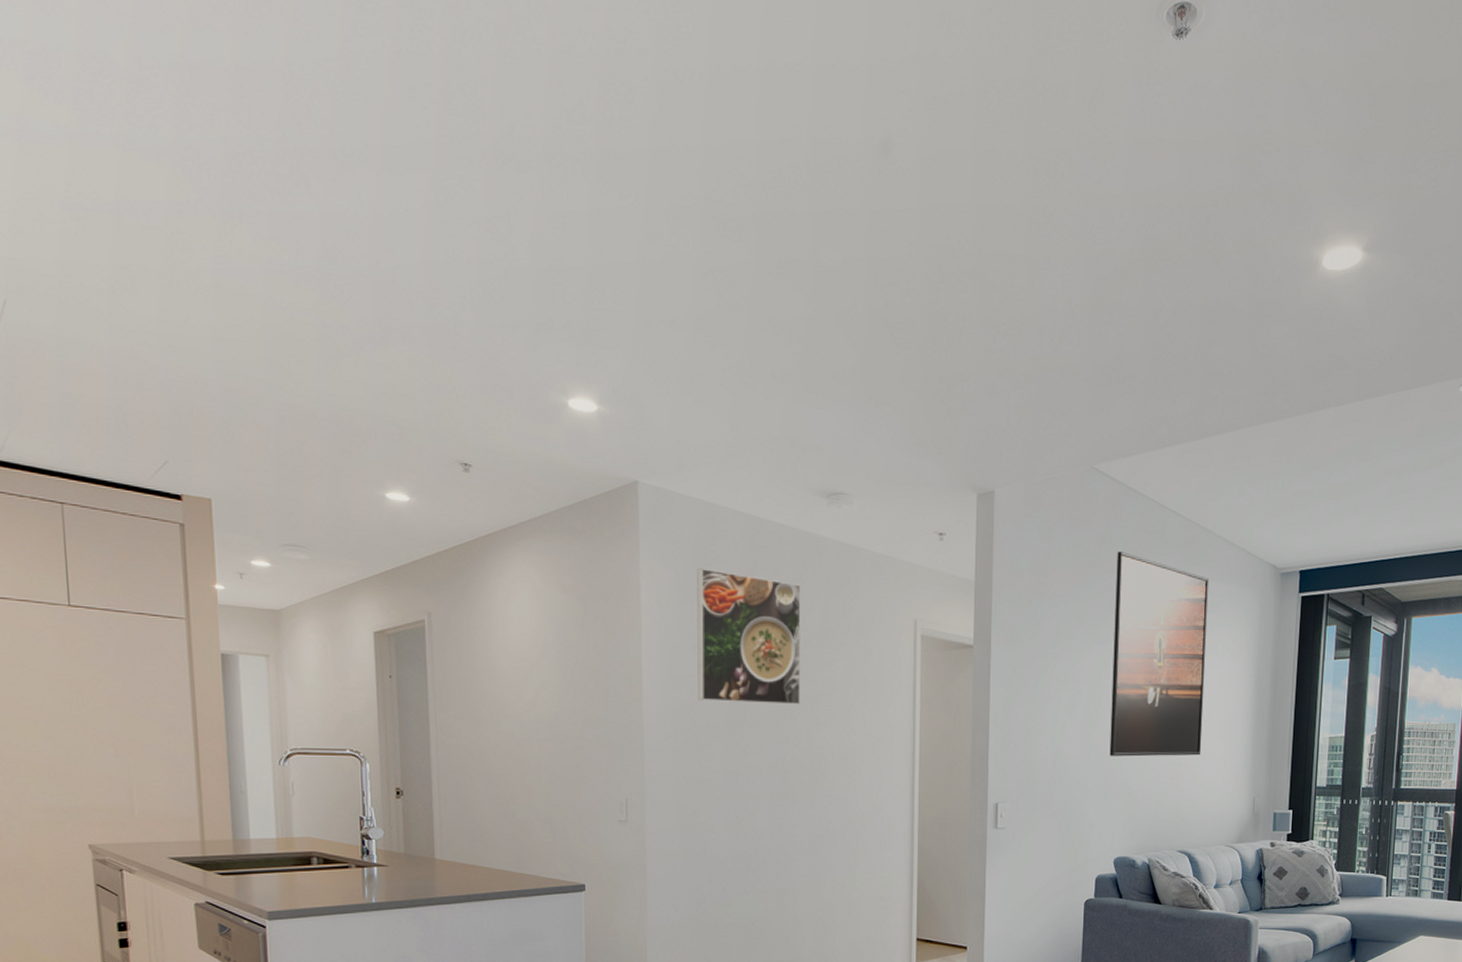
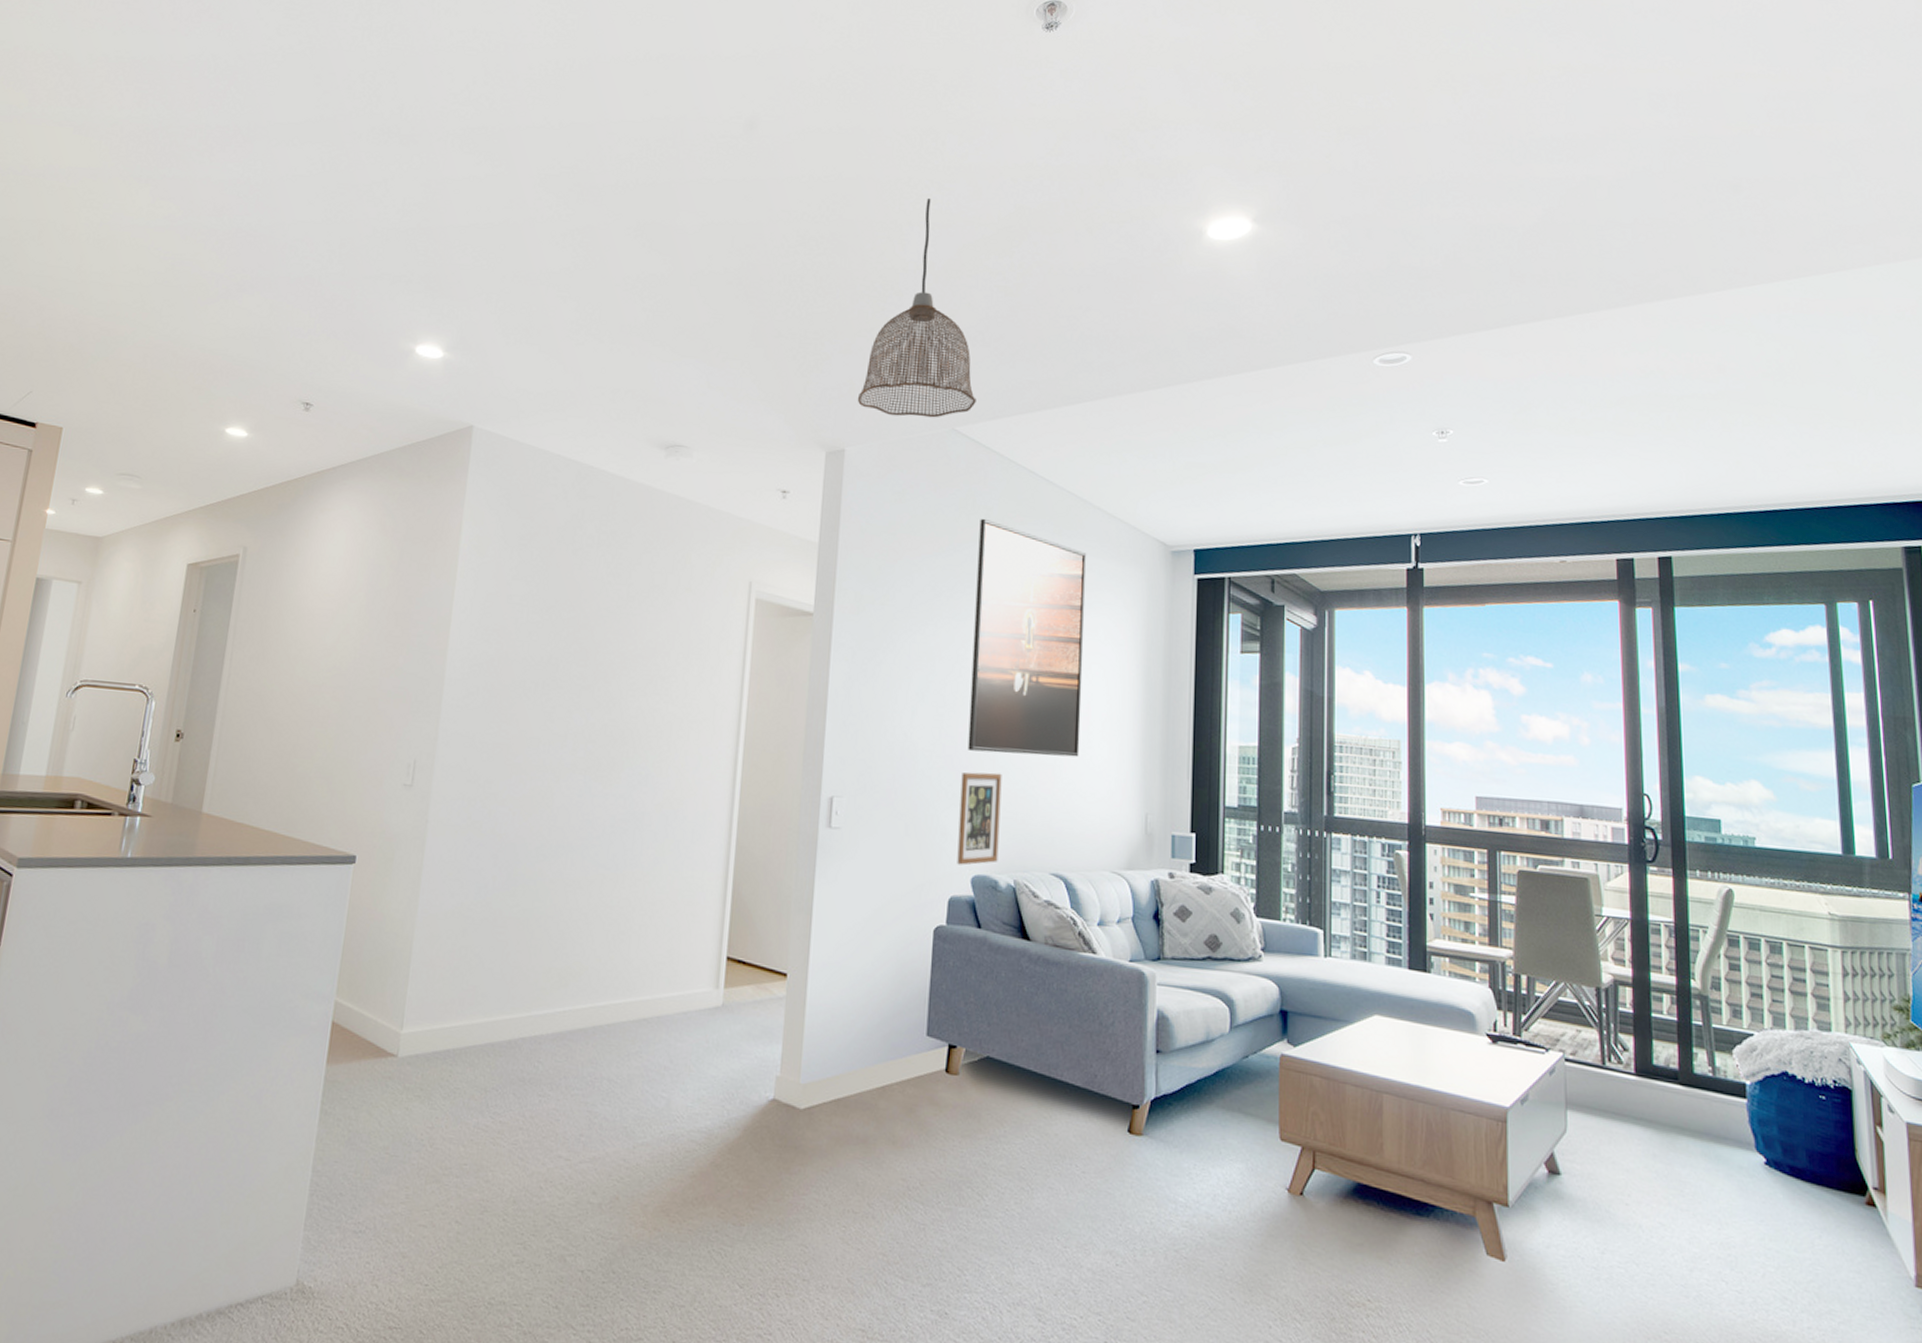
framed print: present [697,568,801,705] -> none [506,515,629,668]
pendant lamp: none [1003,228,1113,457] -> present [857,197,977,418]
picture frame: none [1102,773,1138,850] -> present [957,772,1002,866]

